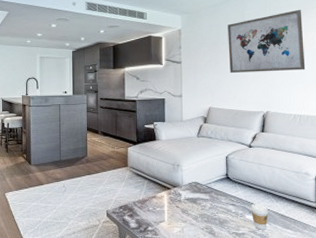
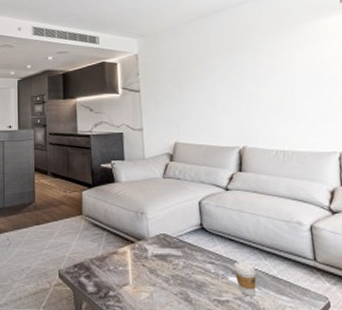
wall art: present [228,9,306,74] -> none [190,29,284,103]

